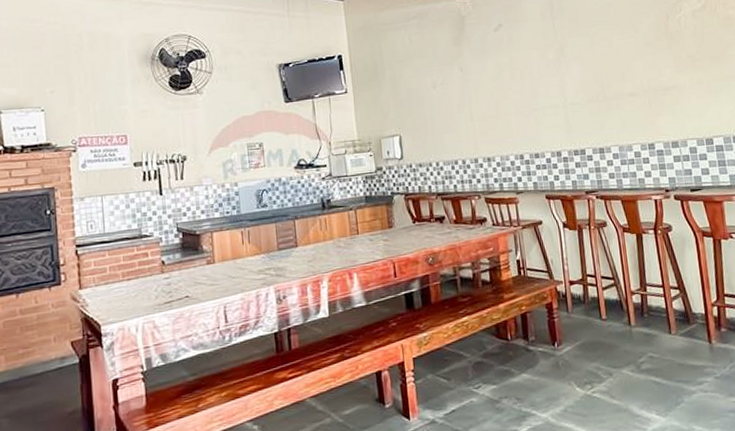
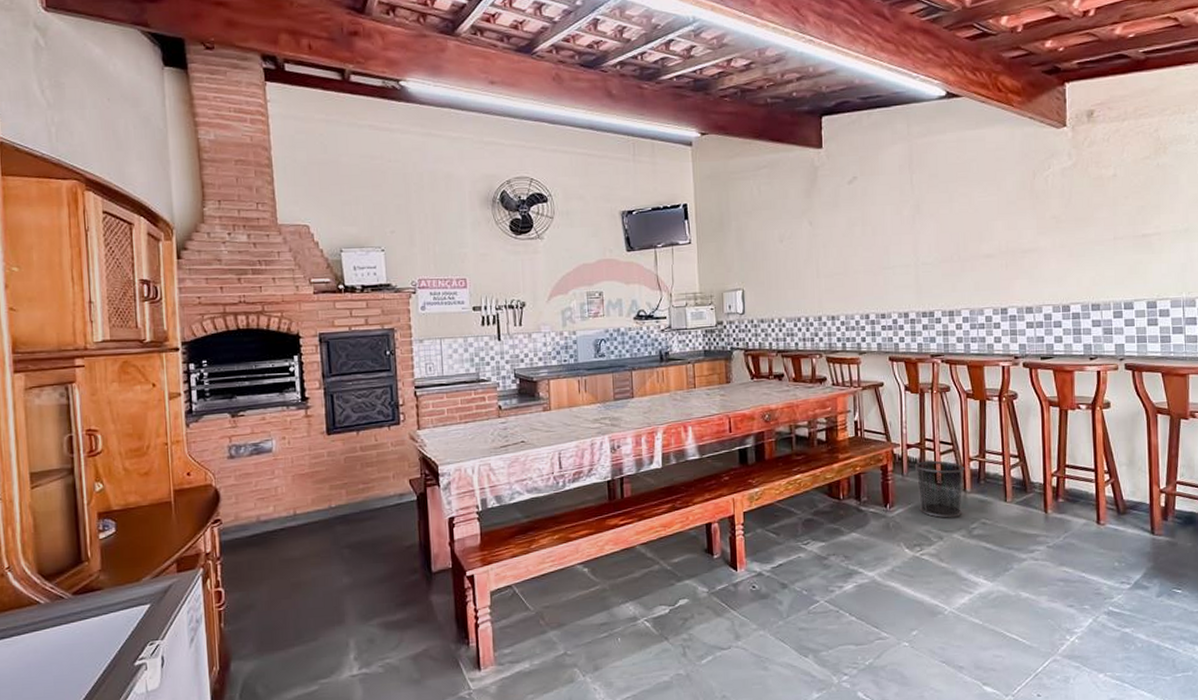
trash can: none [578,296,630,354] -> present [914,460,965,518]

